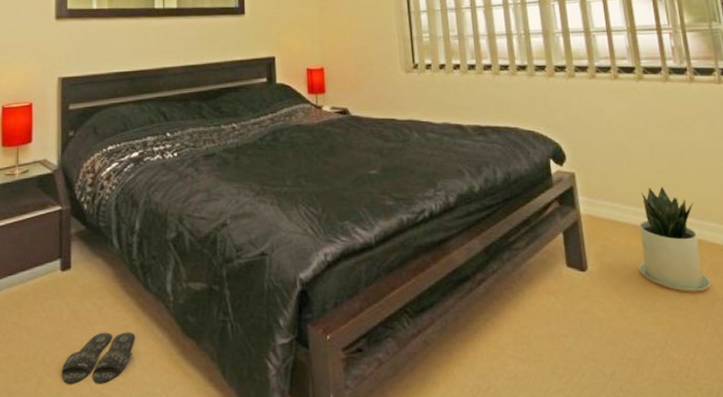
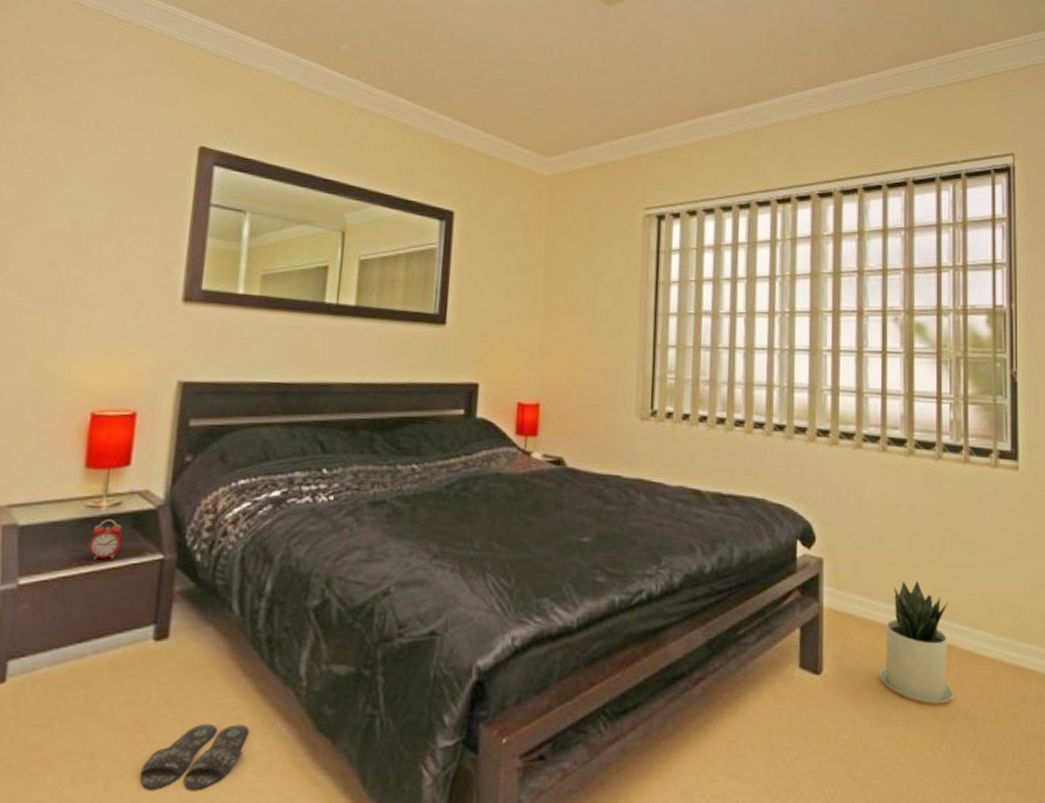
alarm clock: none [9,183,33,214] -> present [88,520,124,561]

